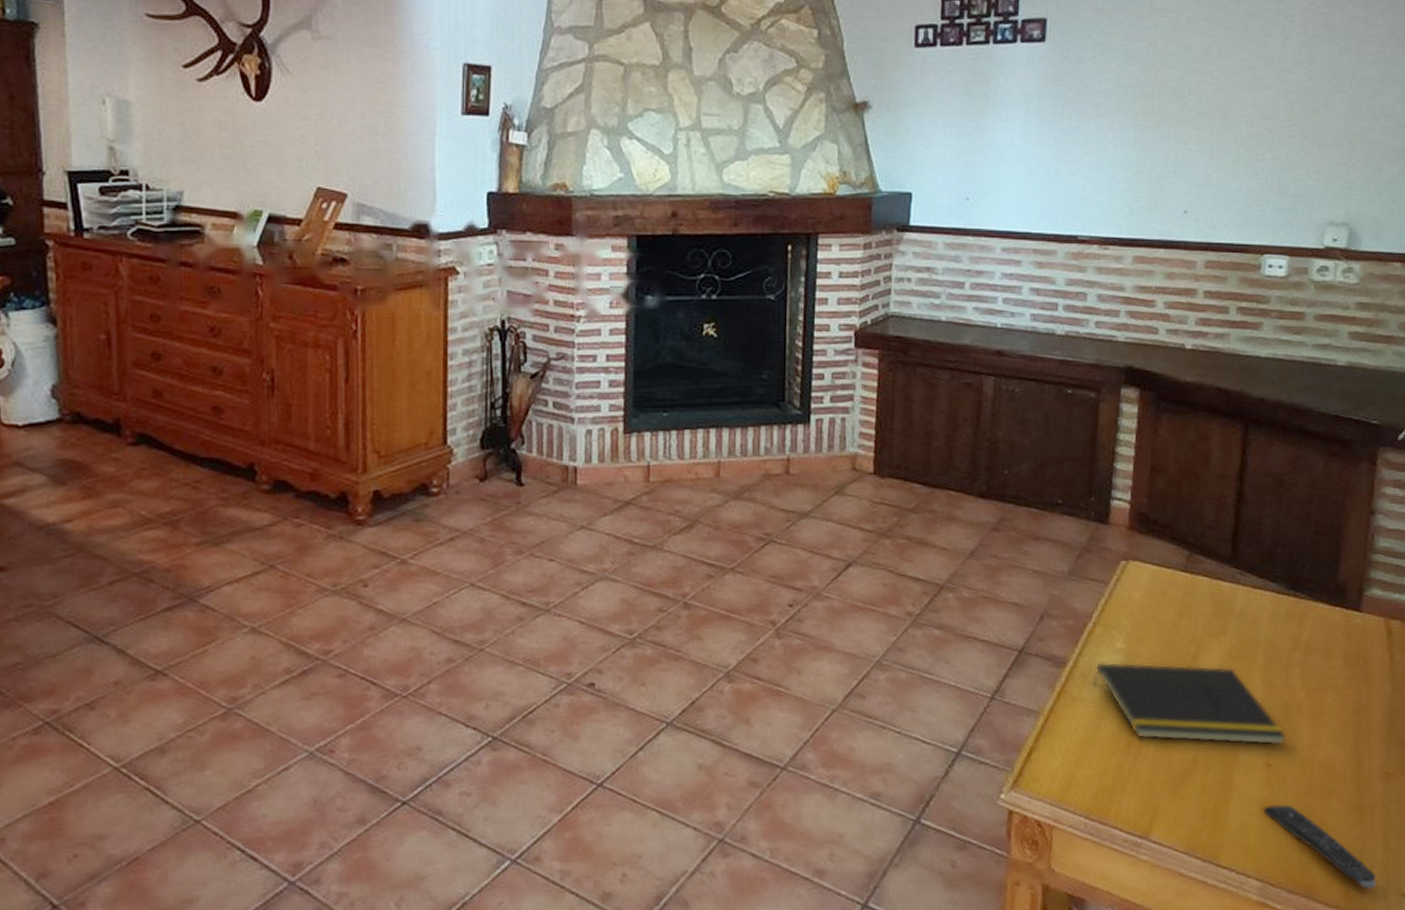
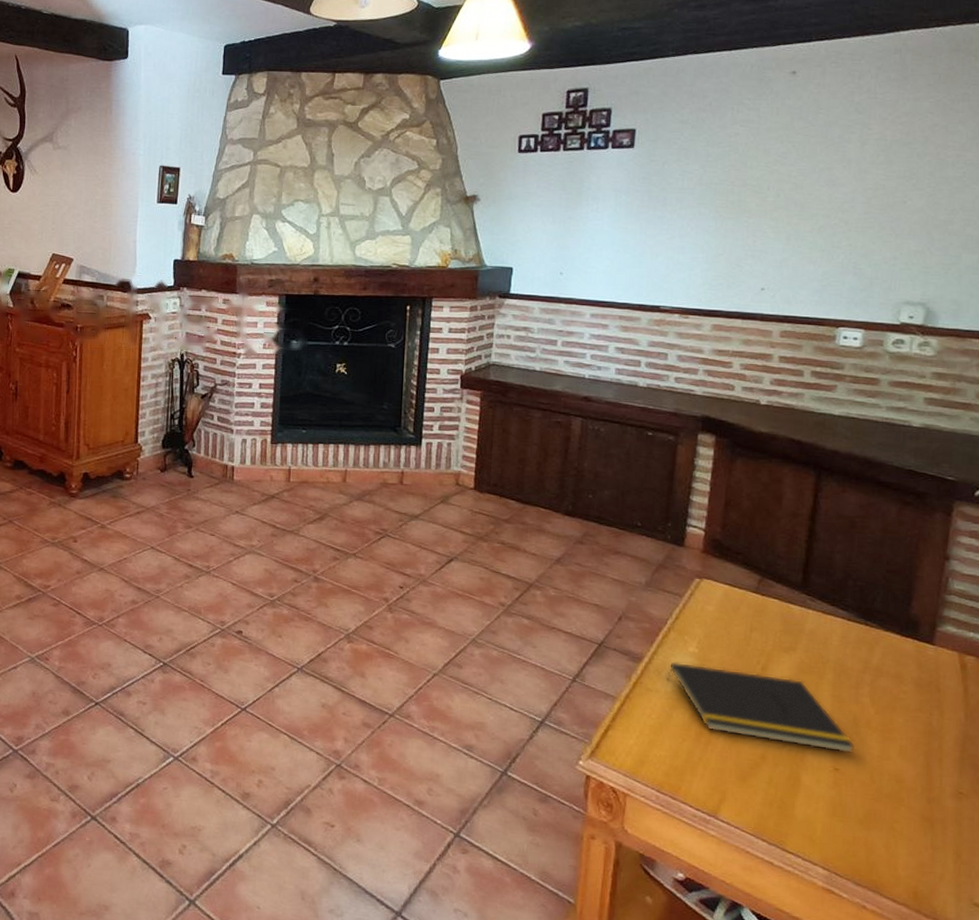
remote control: present [1263,805,1377,890] -> none [830,805,947,895]

